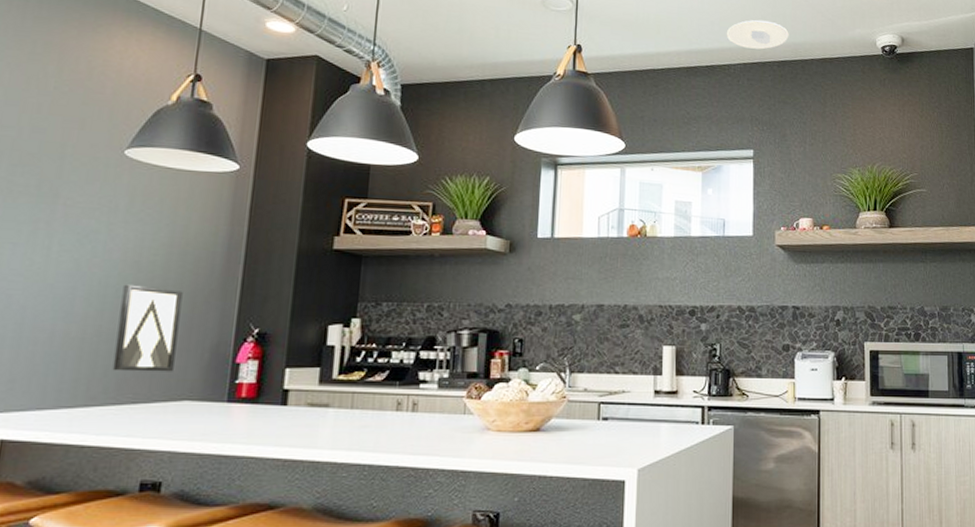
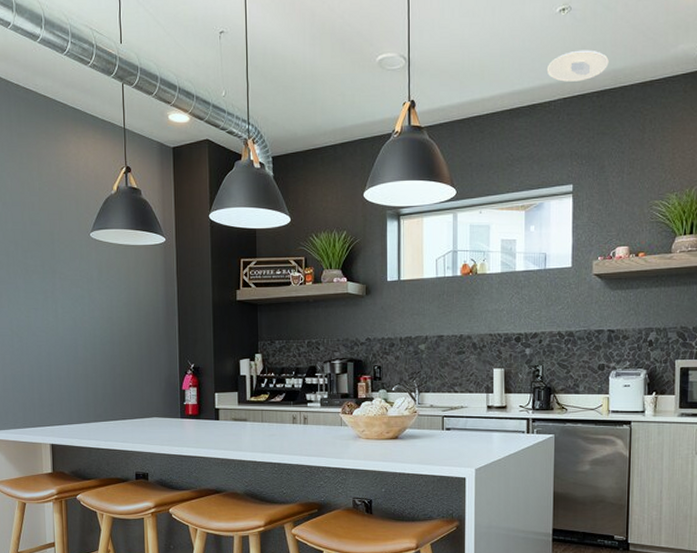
wall art: present [112,284,183,372] -> none [105,335,144,397]

